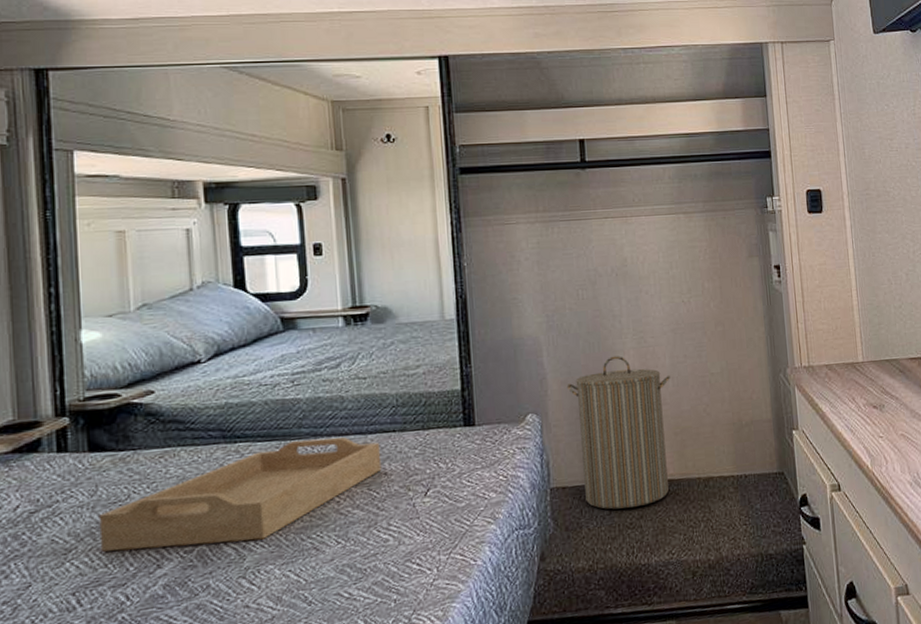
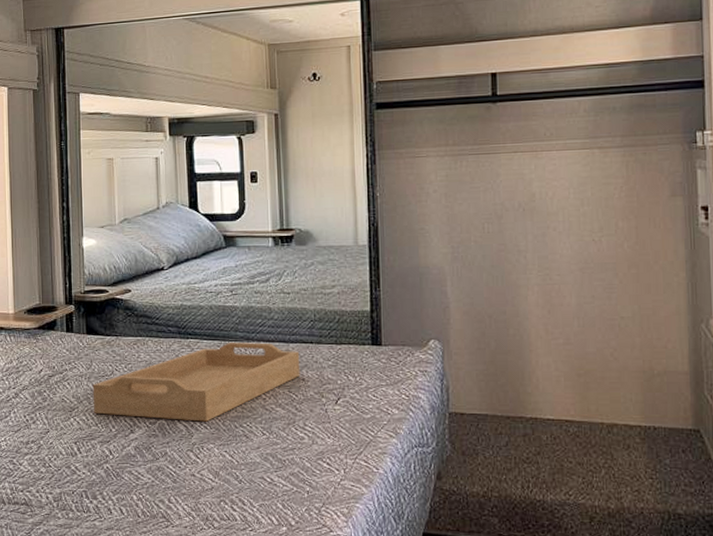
laundry hamper: present [566,356,670,510] -> none [469,291,576,442]

